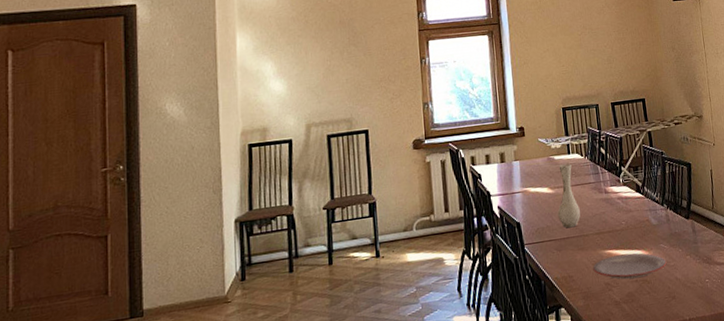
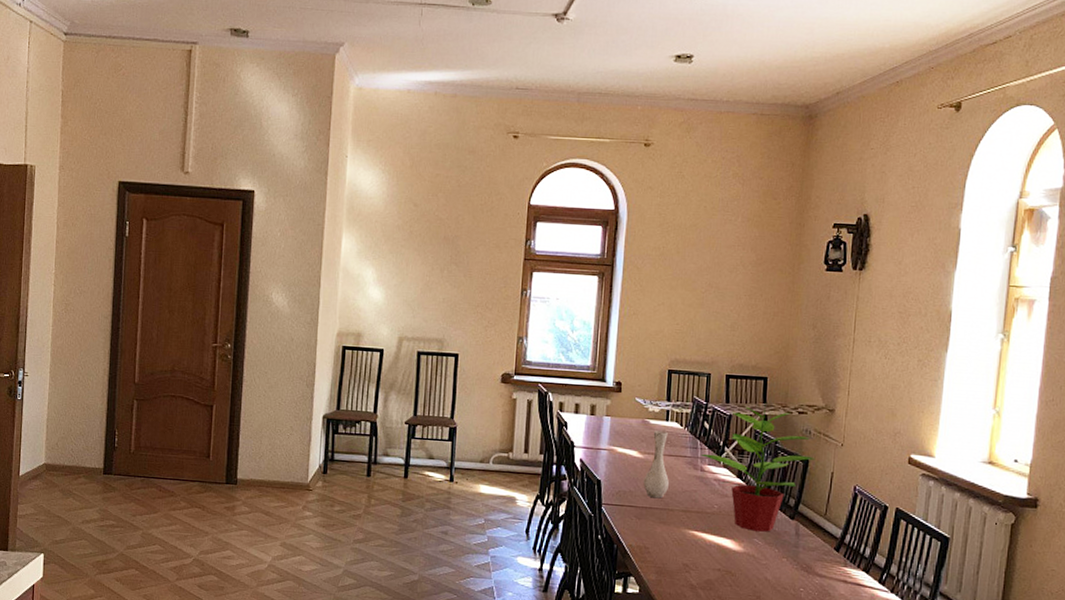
plate: present [593,253,667,280] -> none [672,537,758,568]
potted plant: none [602,119,696,238] -> present [700,401,816,532]

